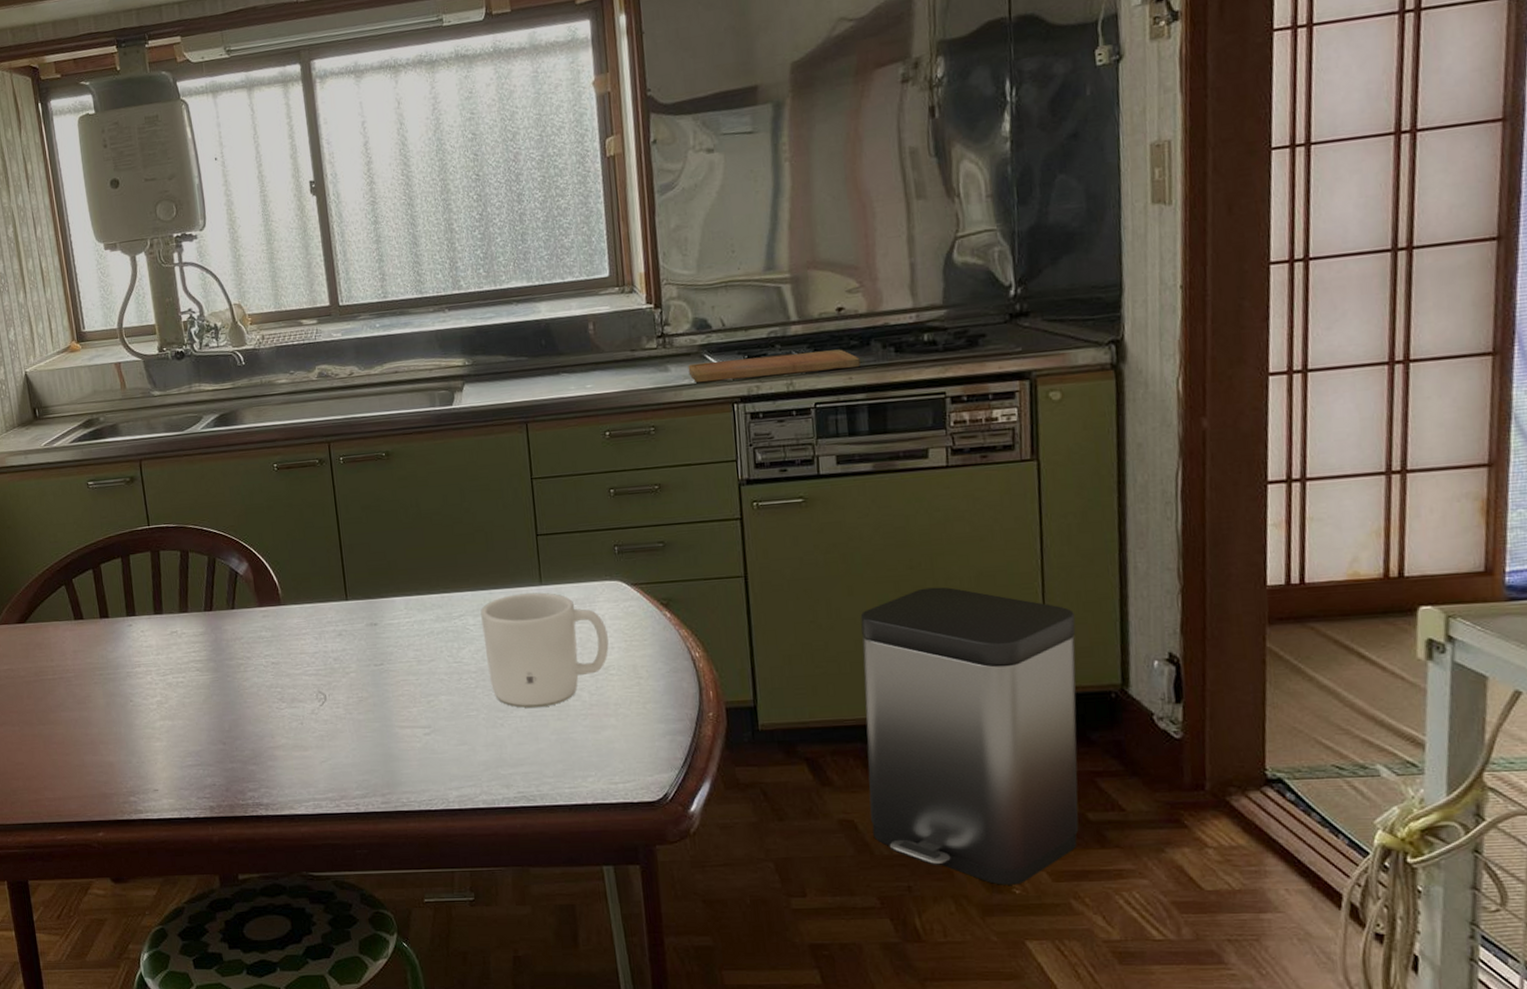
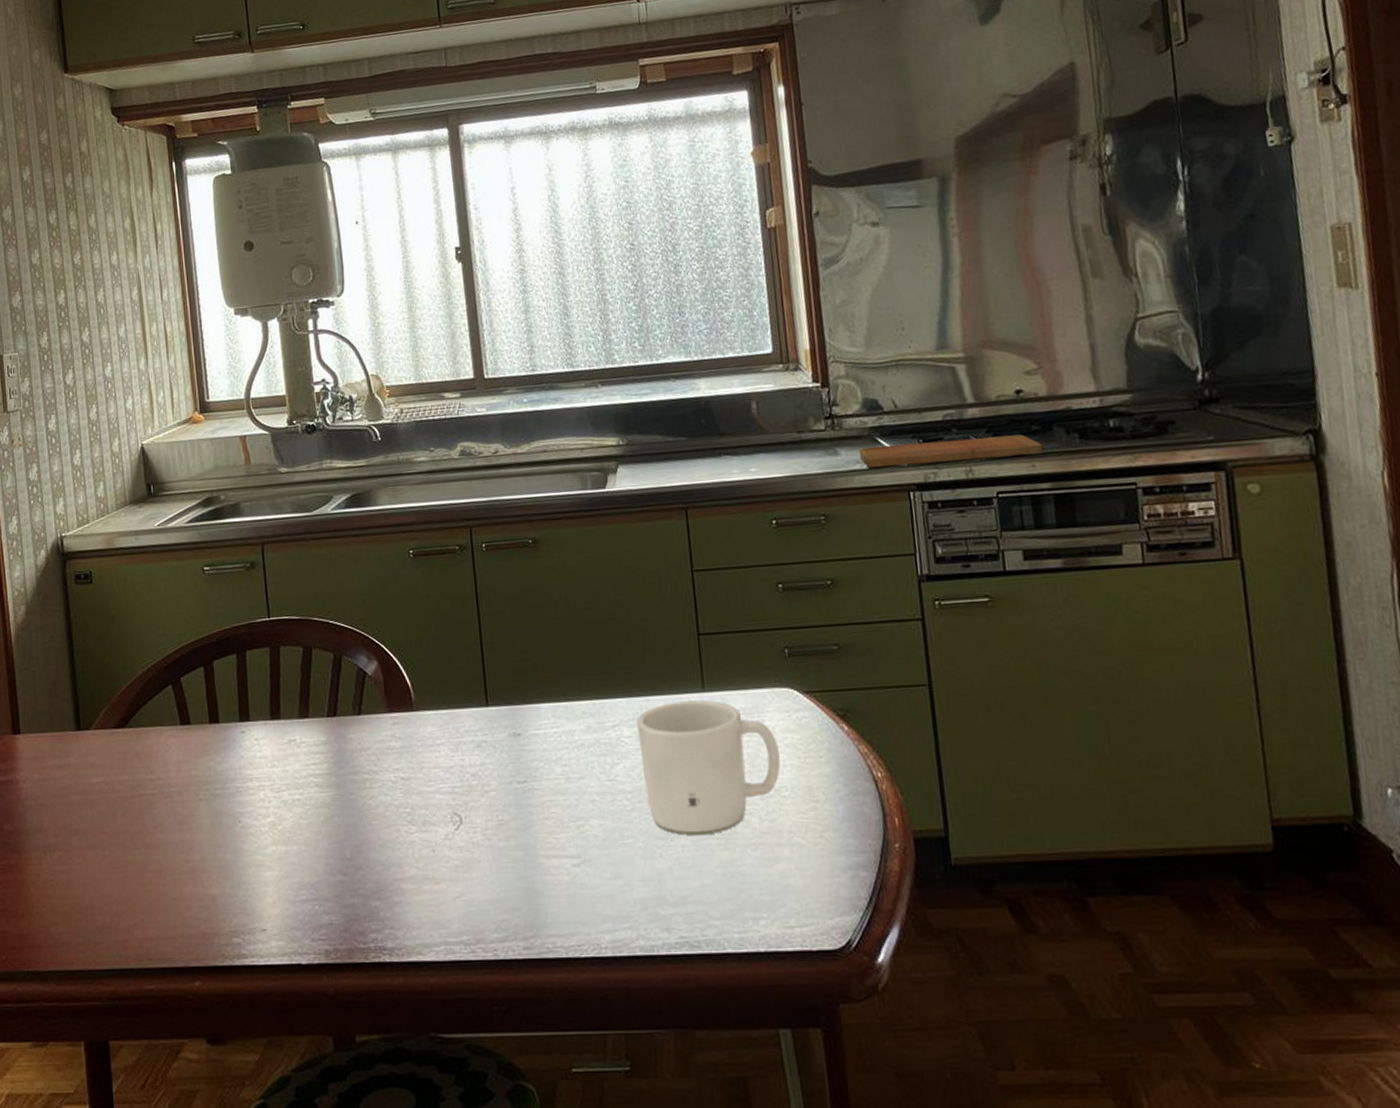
pedal bin: present [860,587,1079,885] -> none [1058,700,1321,1058]

